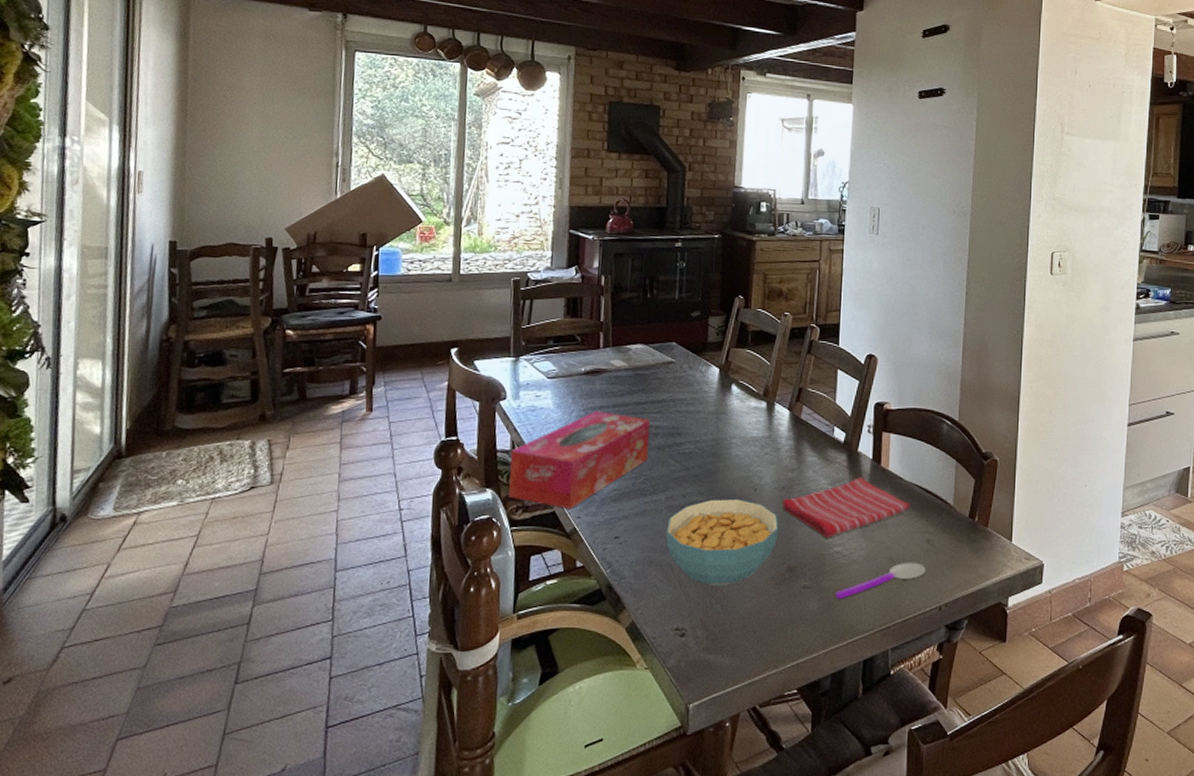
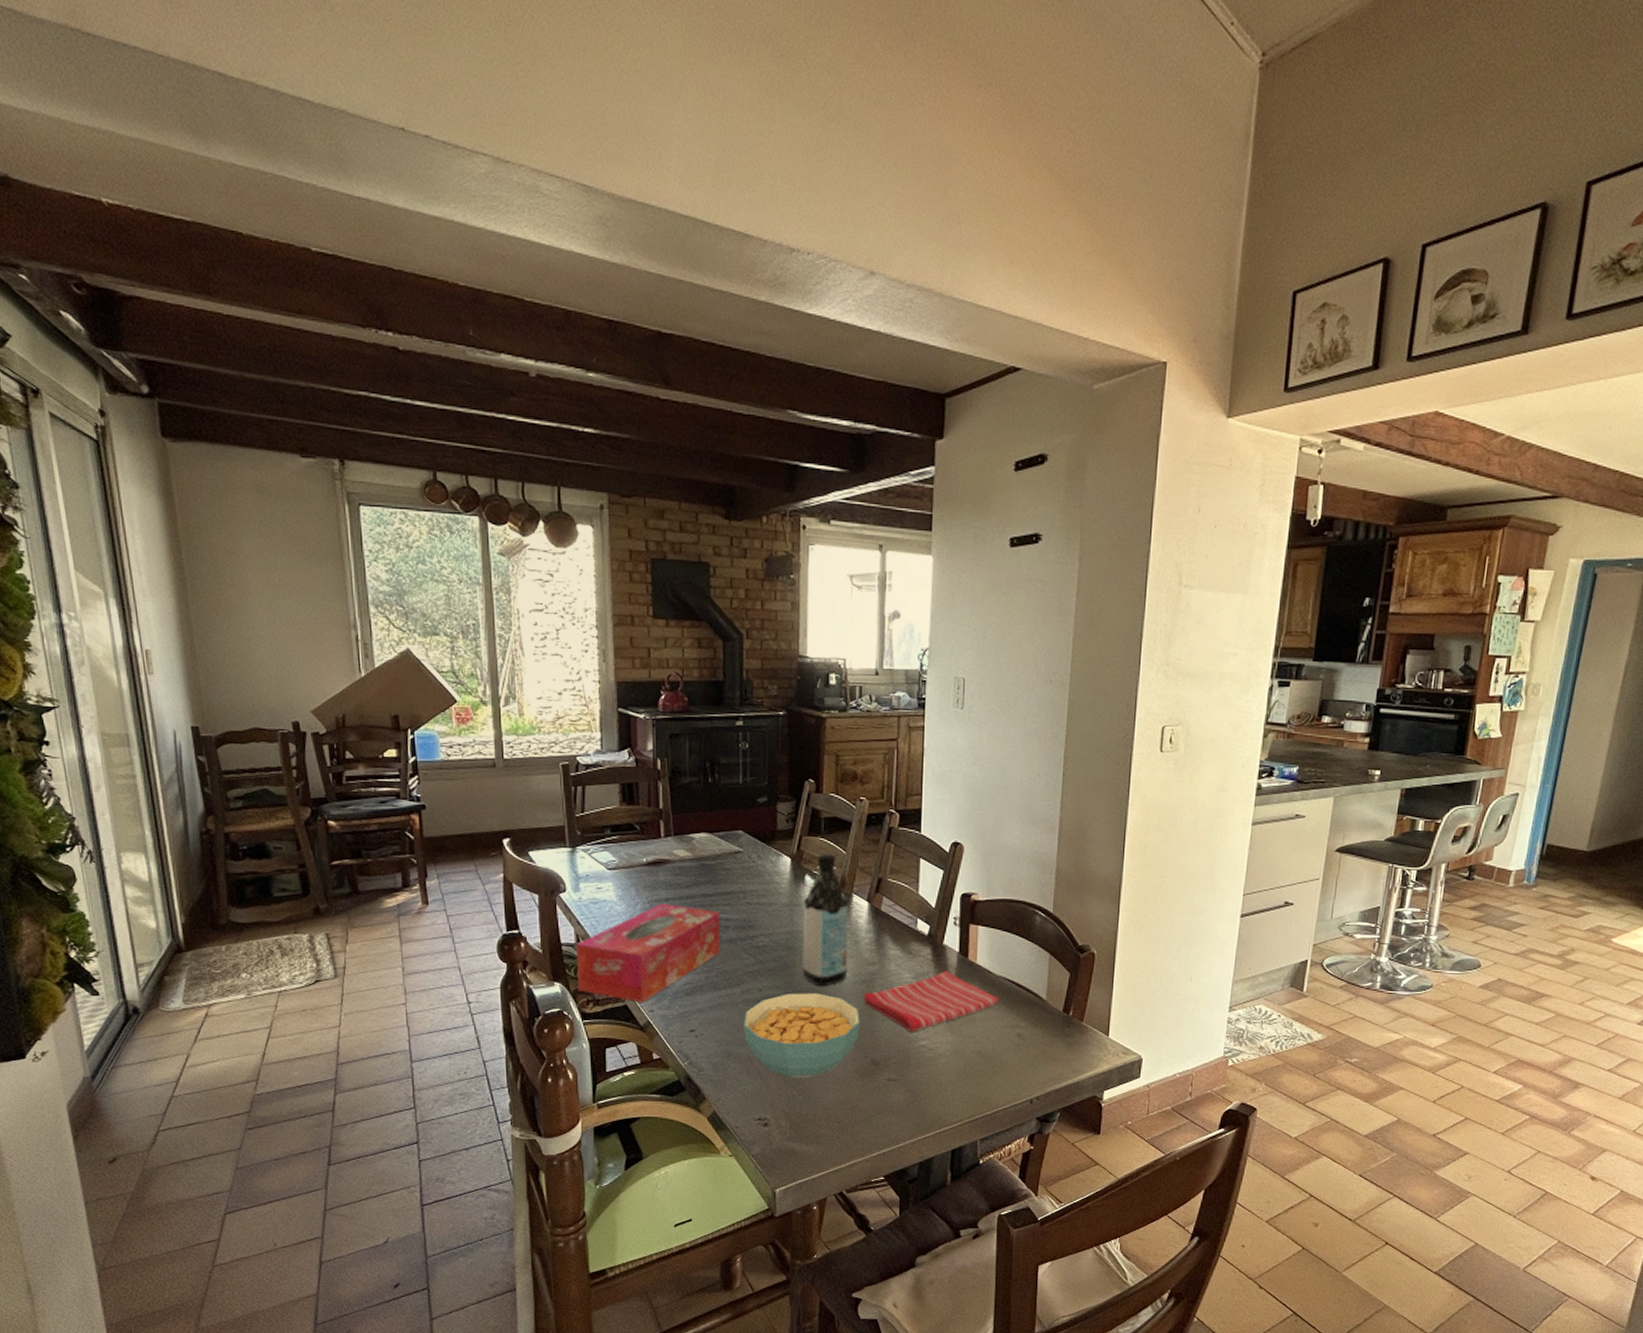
water bottle: none [725,364,772,493] -> present [802,854,849,987]
spoon: present [835,562,926,599] -> none [922,1056,1016,1091]

